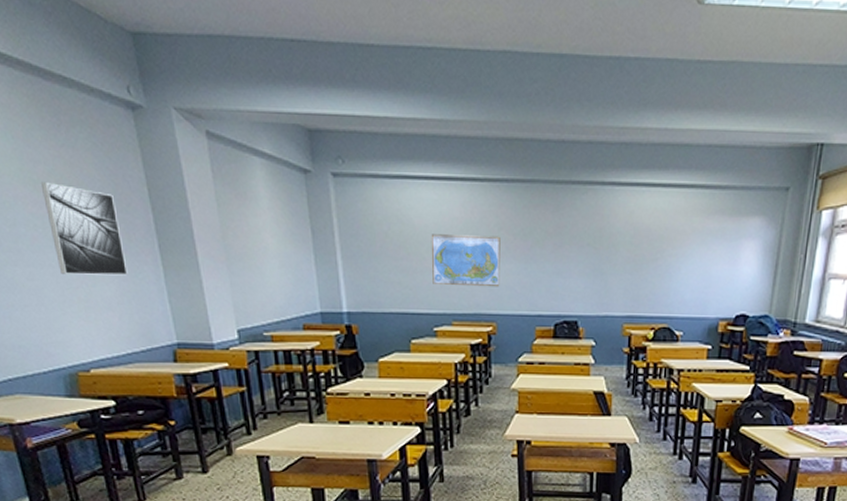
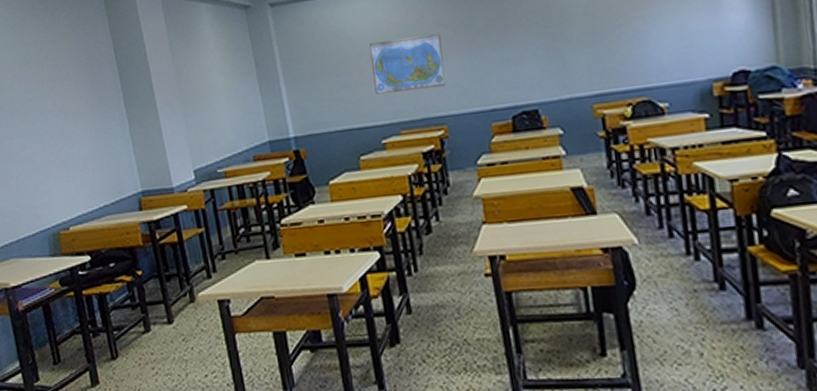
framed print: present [41,181,128,276] -> none [32,60,100,140]

